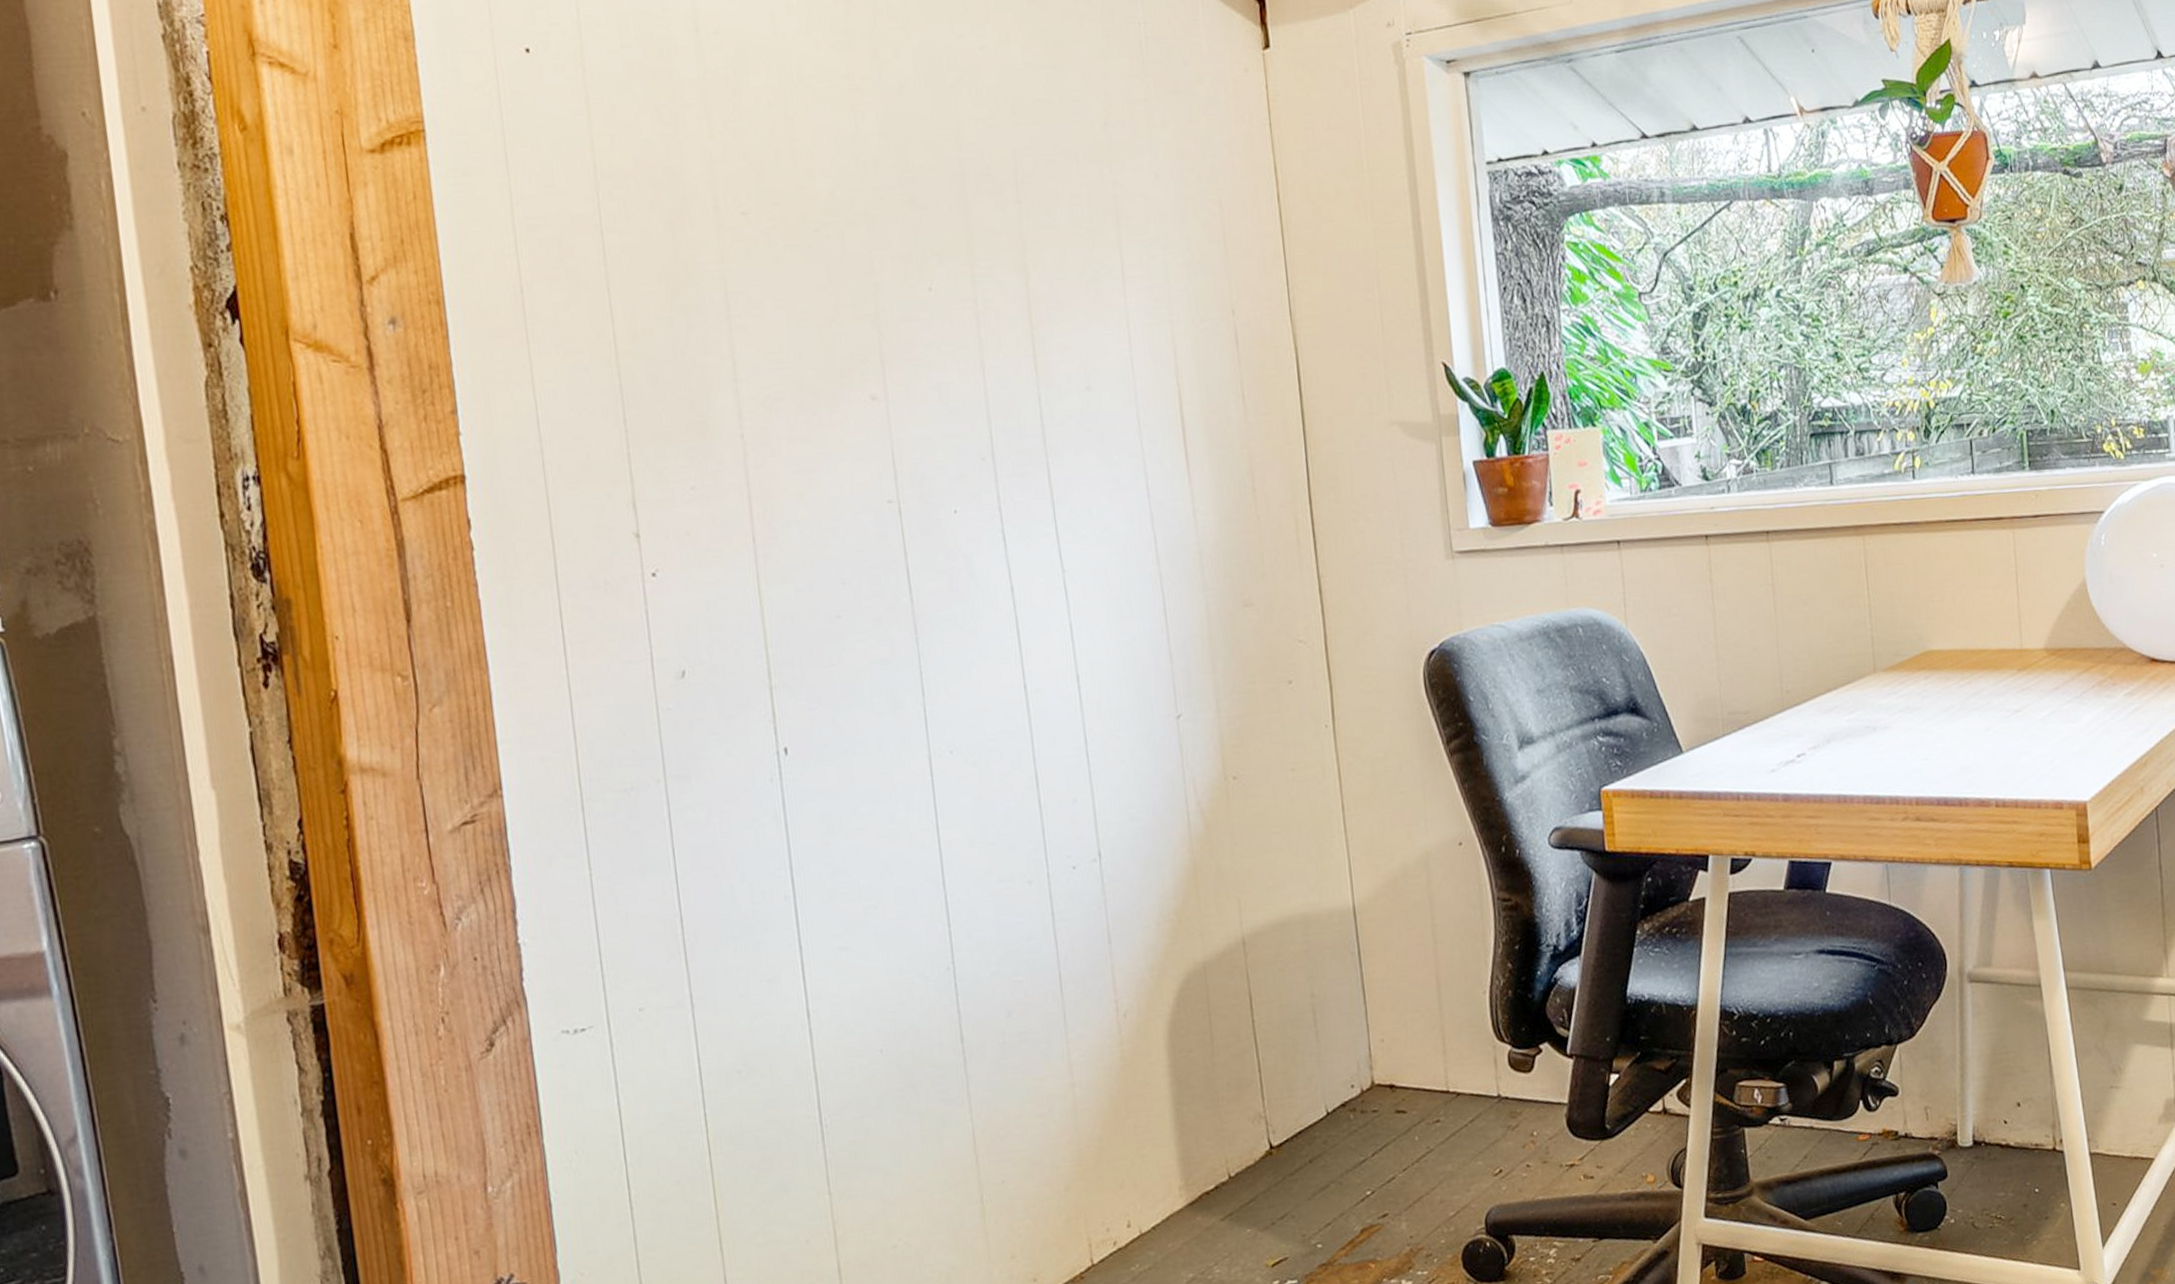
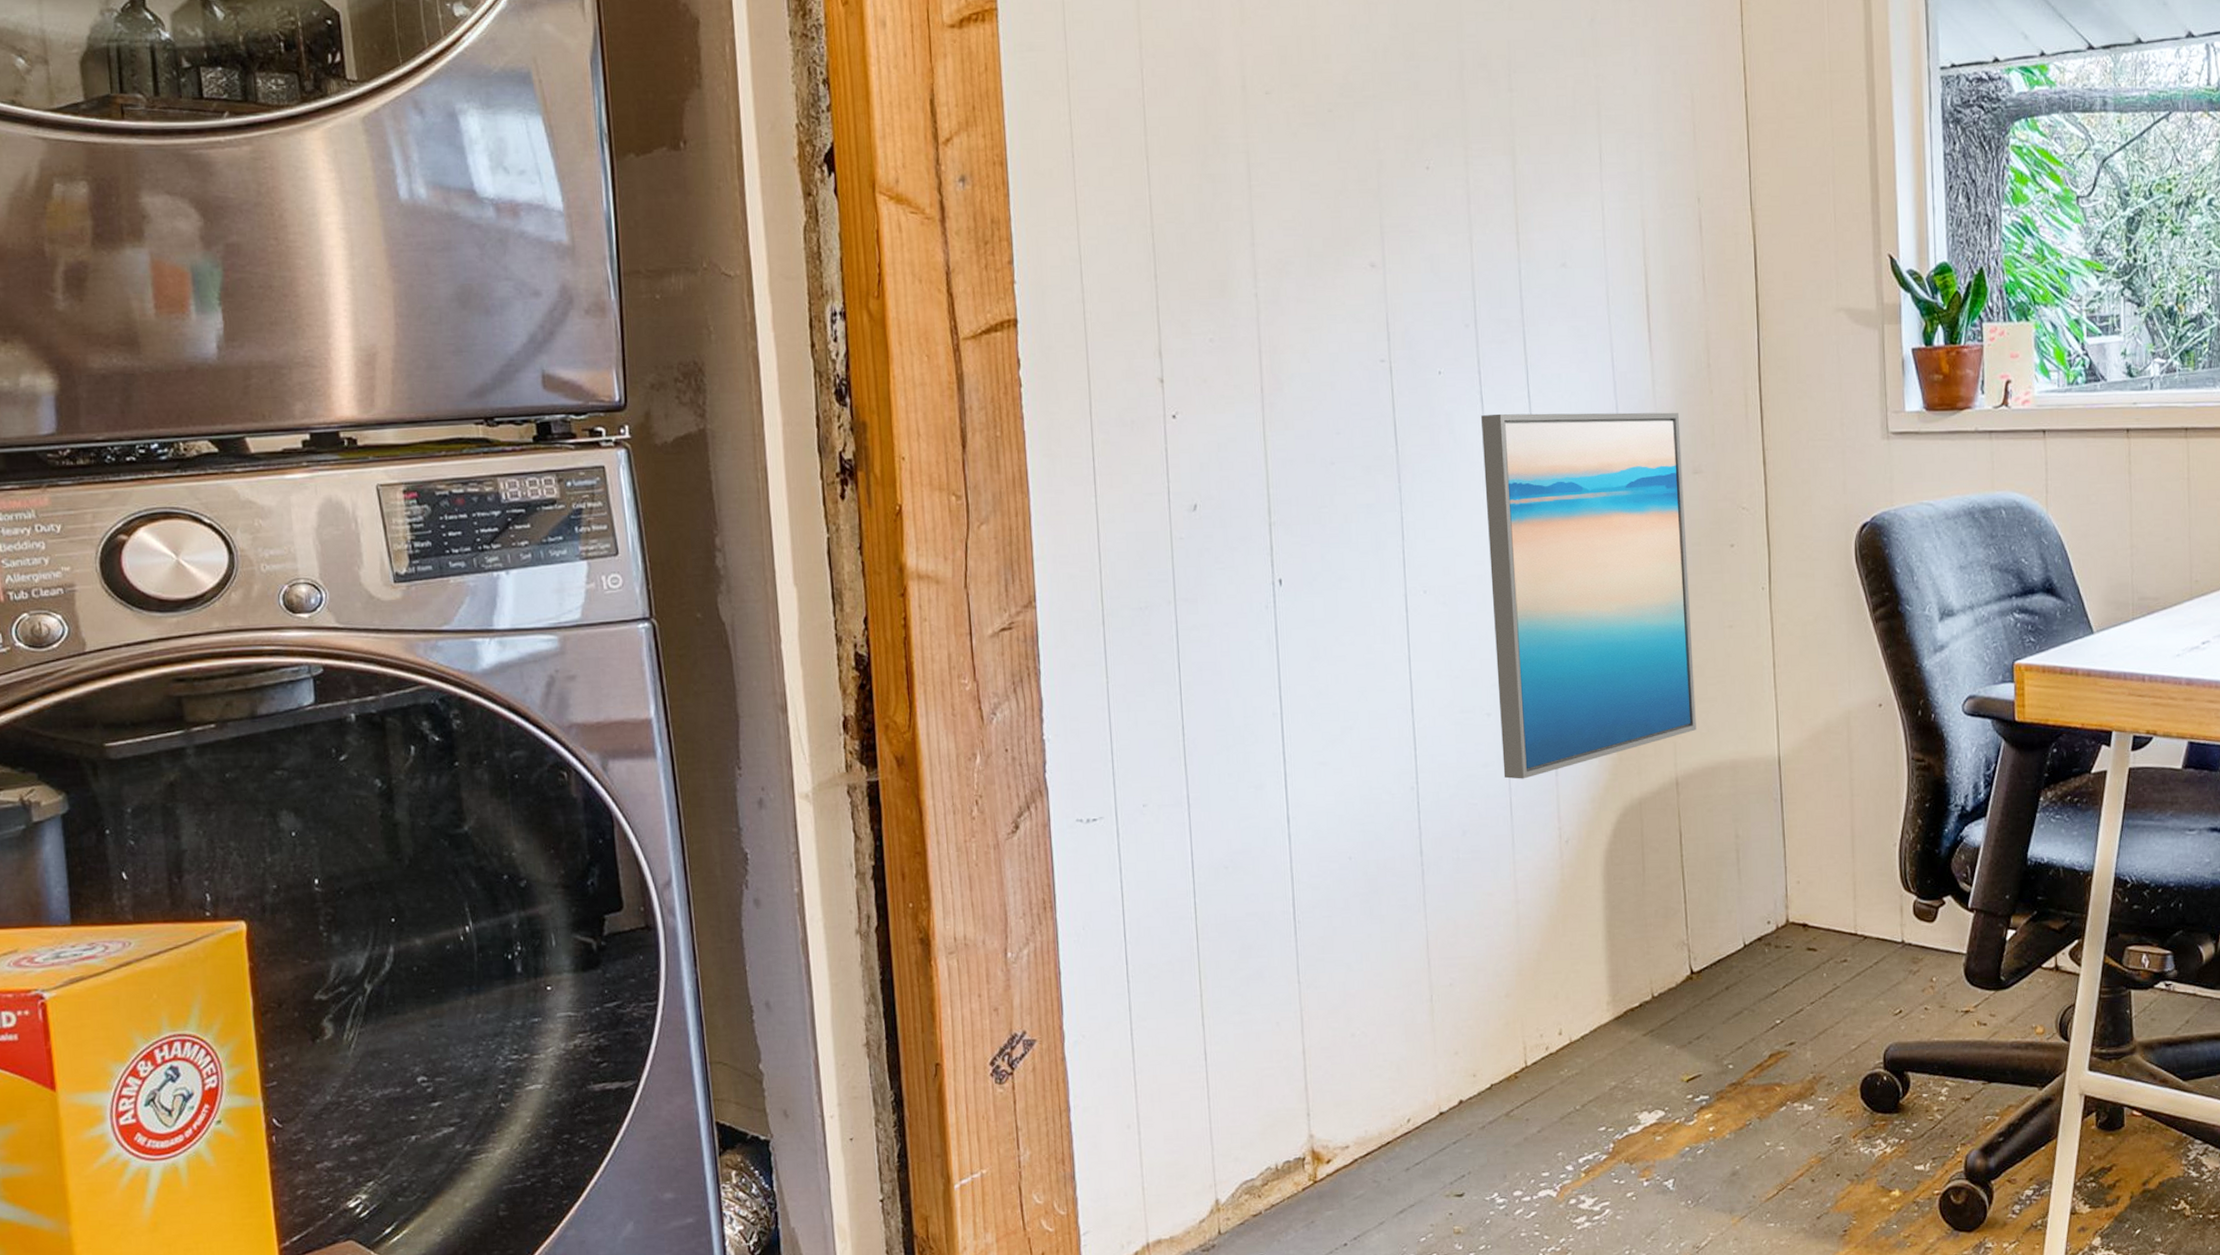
wall art: none [1005,542,1262,951] -> present [1481,412,1697,779]

